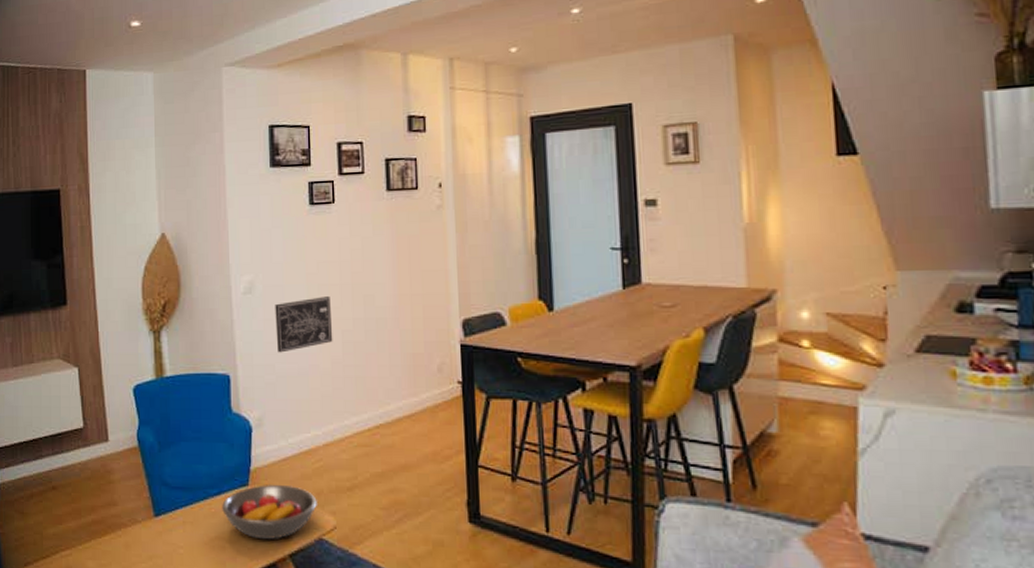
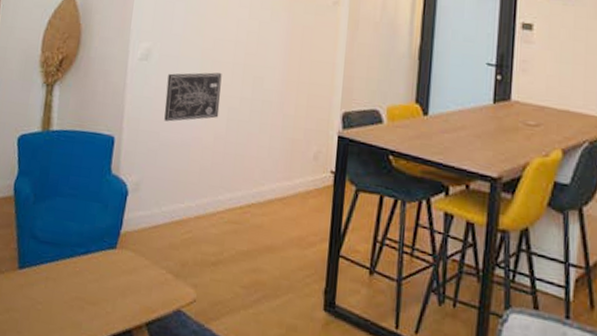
fruit bowl: present [222,483,317,540] -> none [86,249,181,306]

